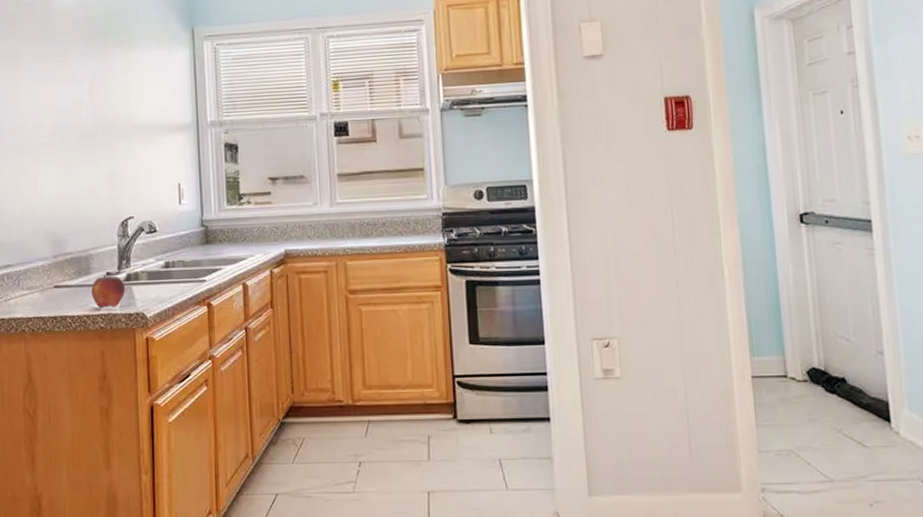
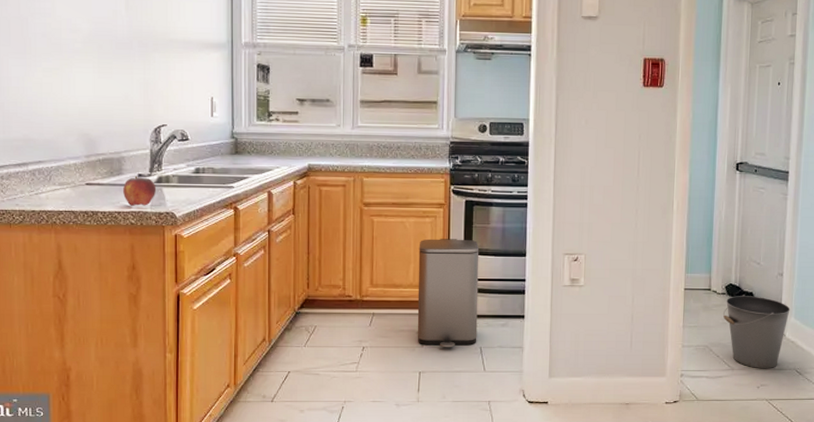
pedal bin: none [415,326,494,461] -> present [417,238,479,348]
bucket: none [809,381,901,480] -> present [723,295,790,369]

